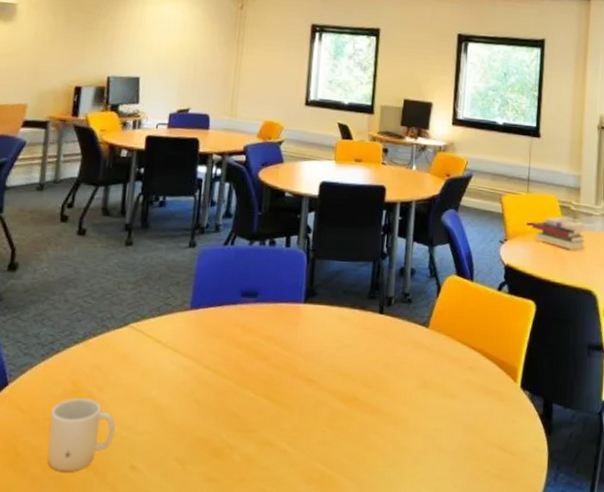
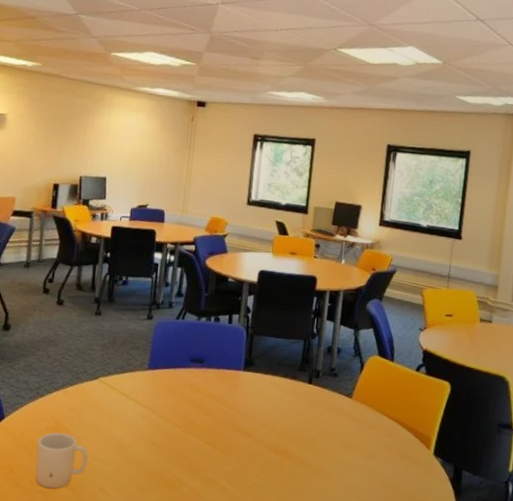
books: present [531,217,585,251] -> none [449,310,501,342]

